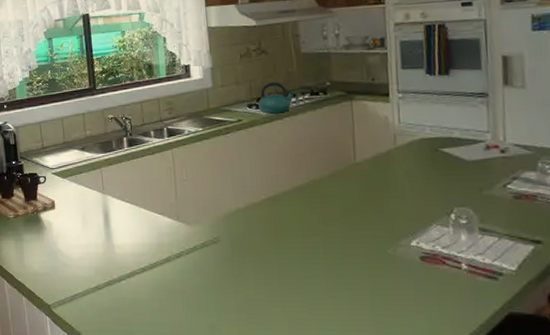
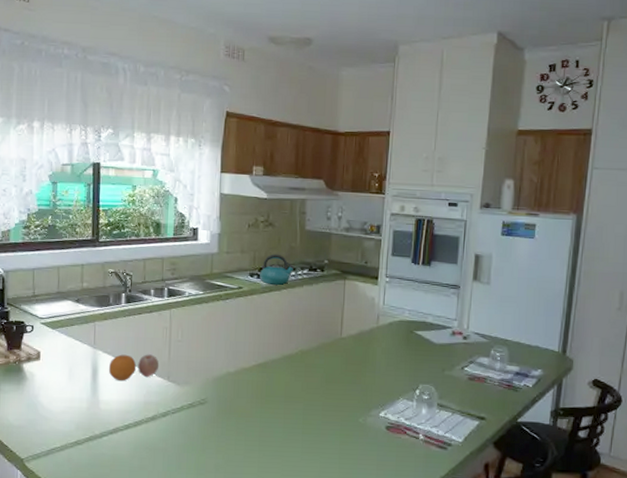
fruit: none [119,197,146,225] -> present [108,354,137,382]
fruit: none [146,196,168,218] -> present [138,354,160,377]

